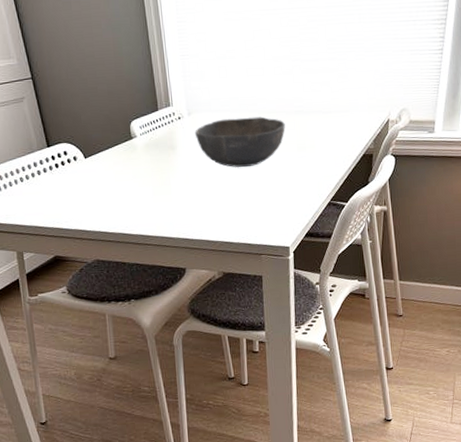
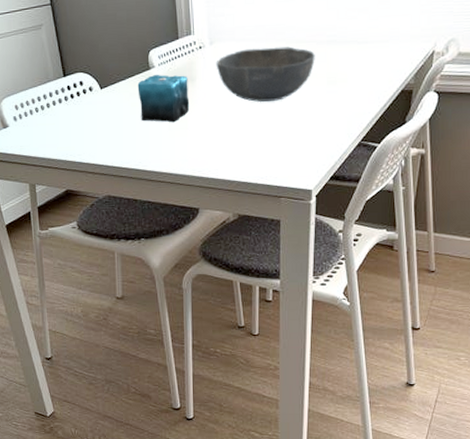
candle: none [120,132,172,189] -> present [137,62,190,123]

